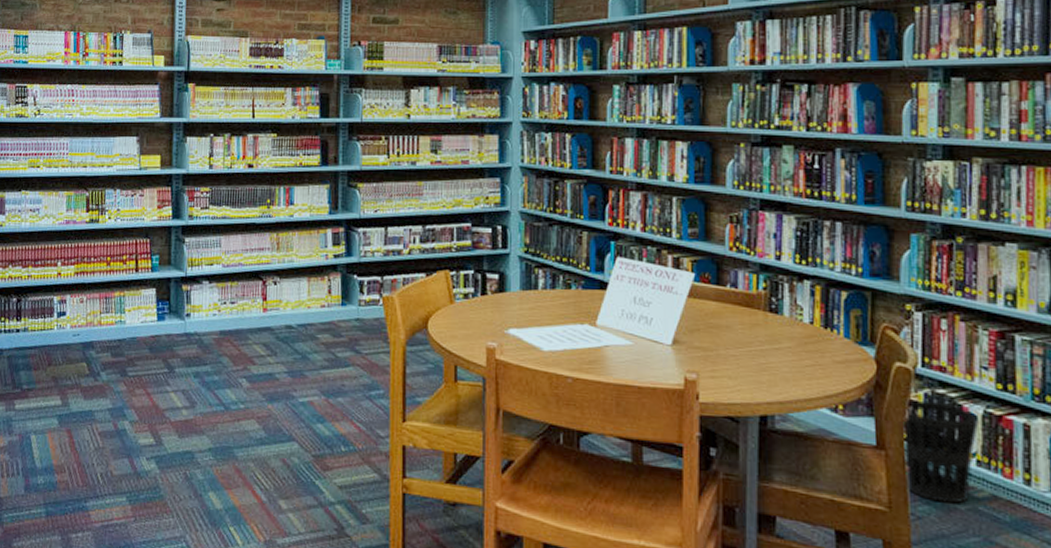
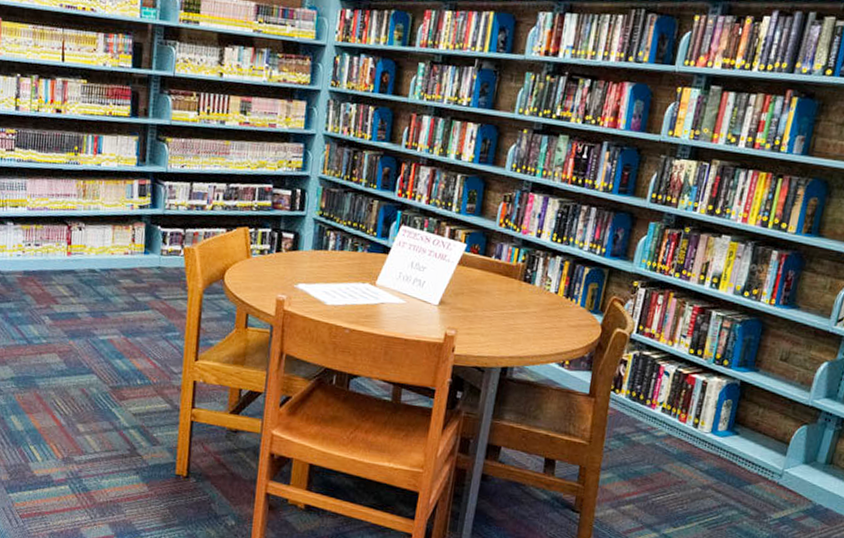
wastebasket: present [903,400,979,504] -> none [605,359,671,440]

